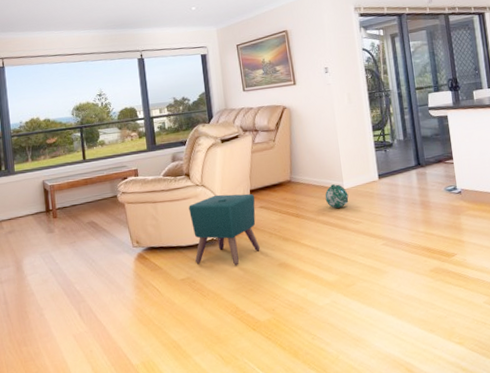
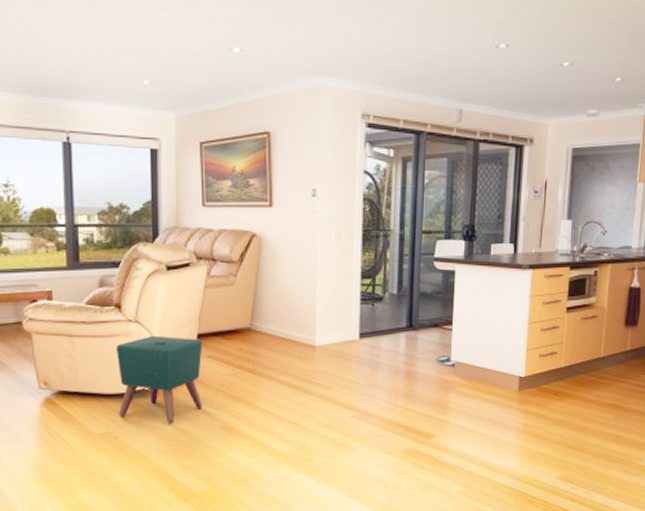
ball: present [325,184,349,208] -> none [290,339,320,368]

